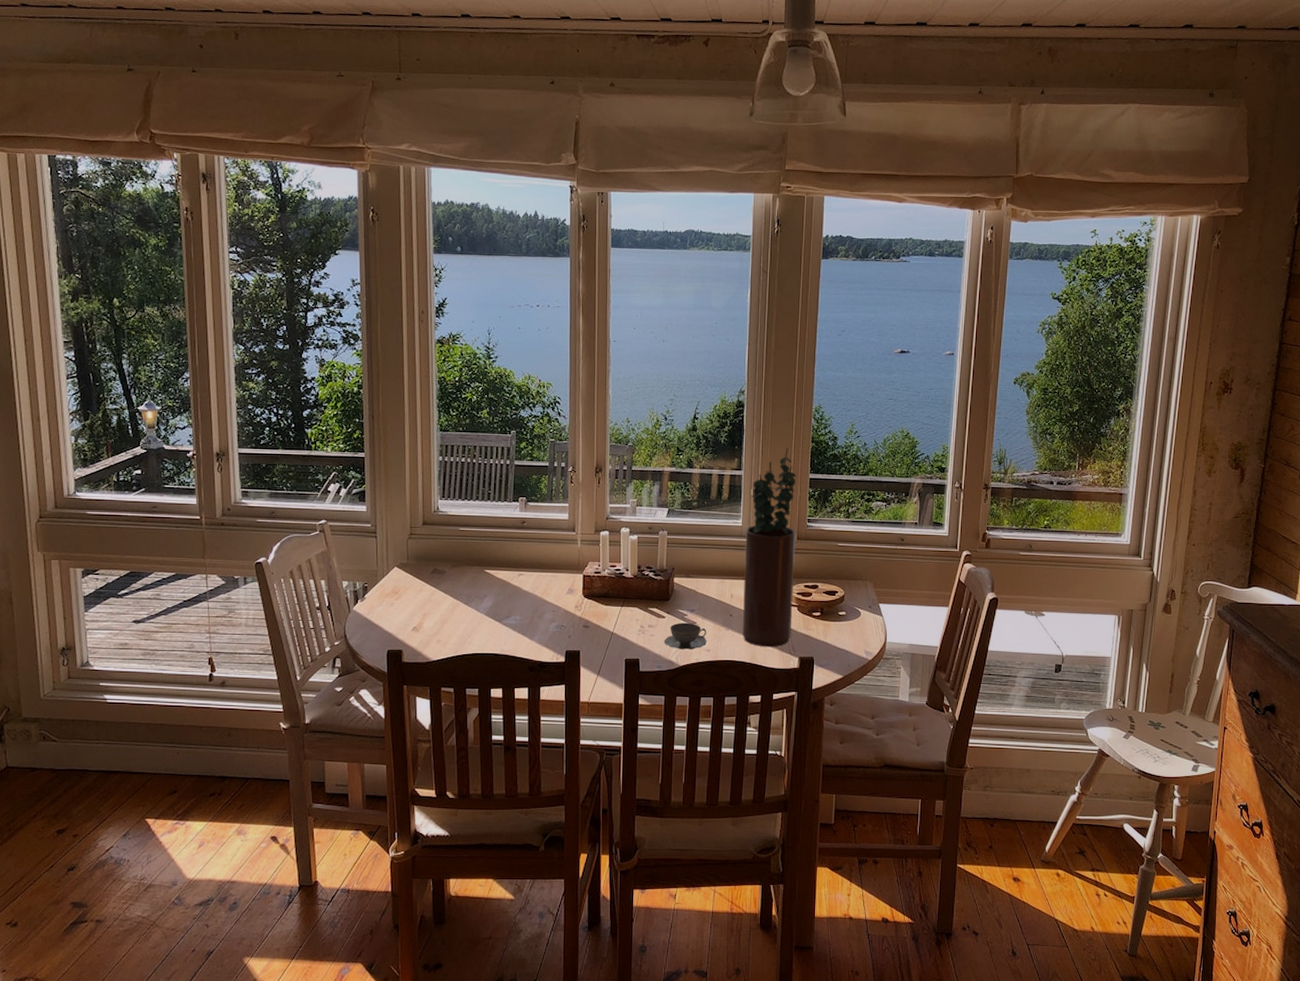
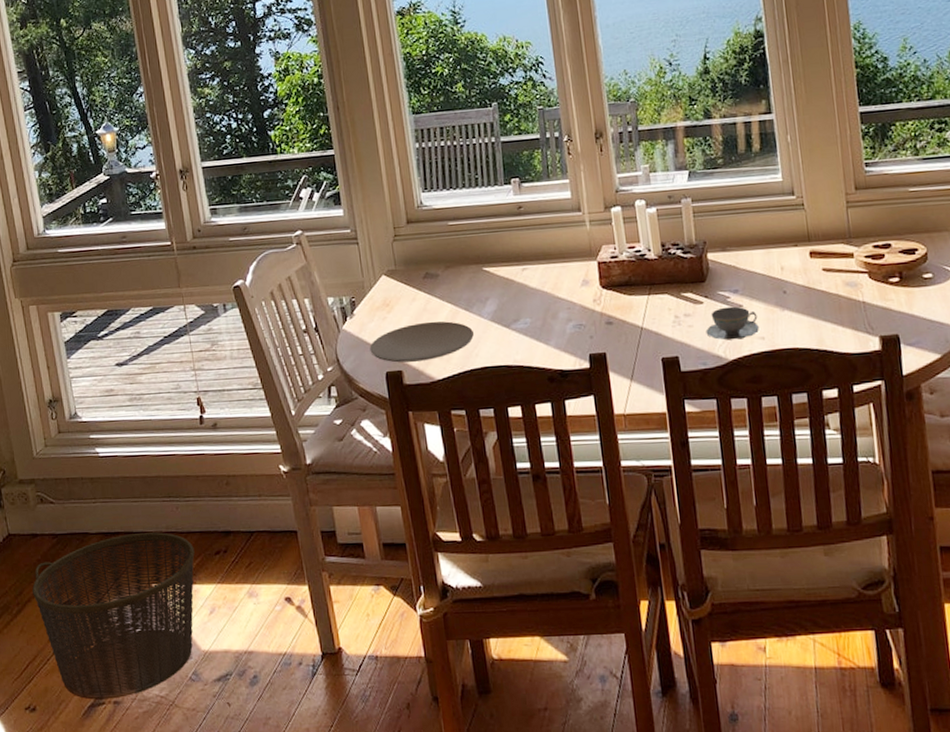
basket: none [26,773,190,918] -> present [32,532,195,700]
plate: none [375,611,469,643] -> present [370,321,474,363]
vase: present [743,448,797,646] -> none [787,79,865,327]

